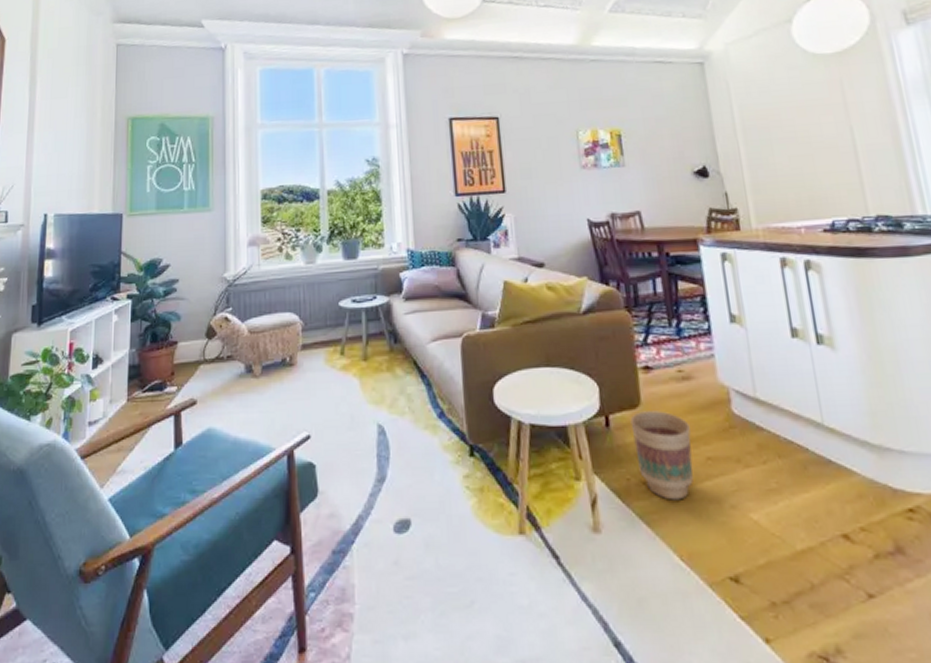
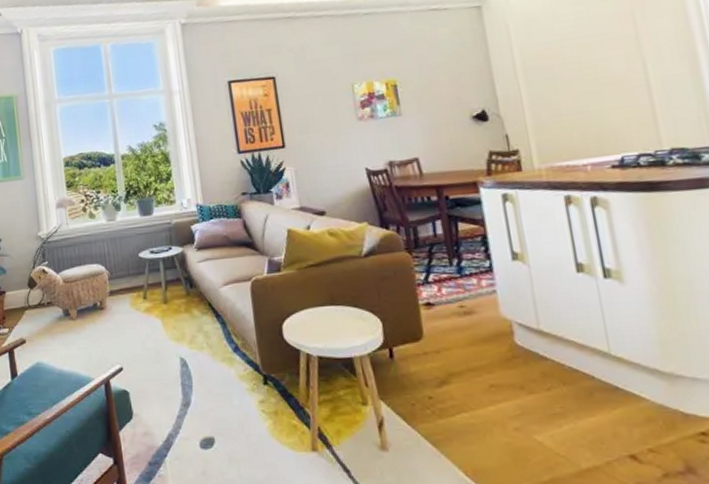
flower pot: present [630,411,694,500] -> none [413,343,477,423]

